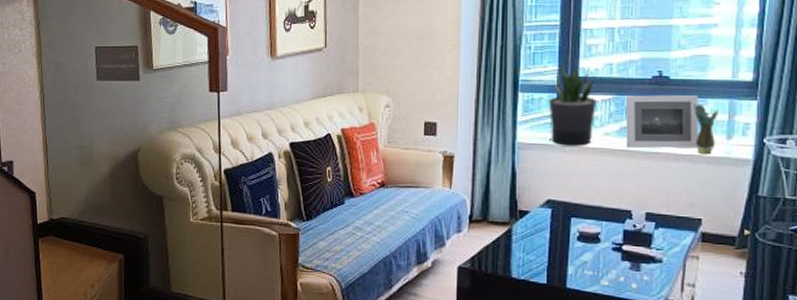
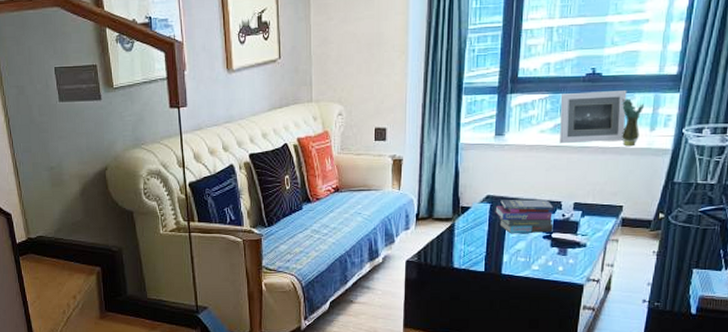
planter: present [548,64,596,146] -> none [490,66,535,144]
books: none [557,205,623,244] -> present [495,199,554,233]

